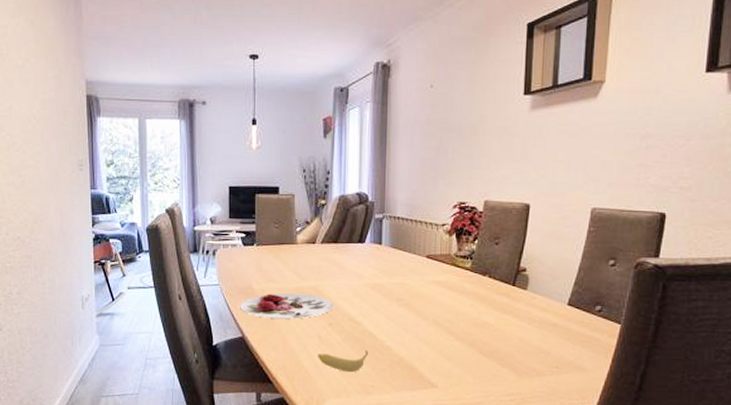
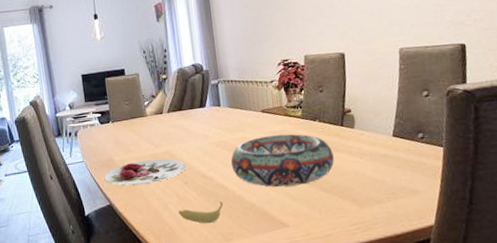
decorative bowl: none [383,285,499,344] -> present [230,134,334,187]

